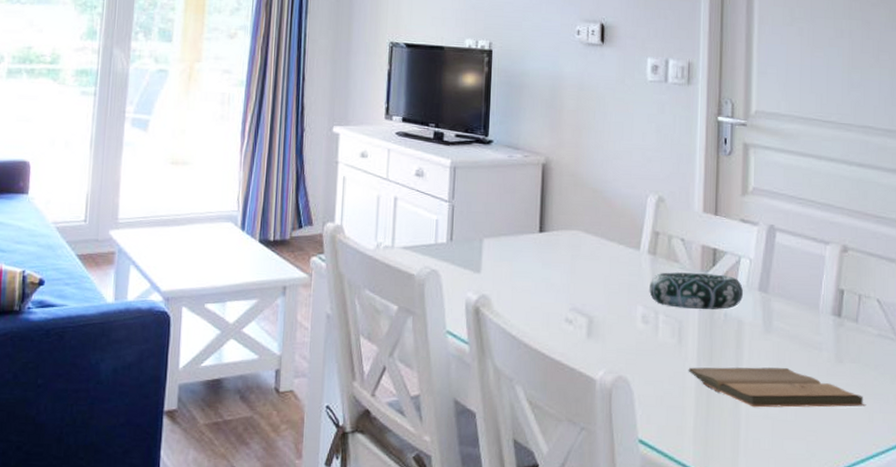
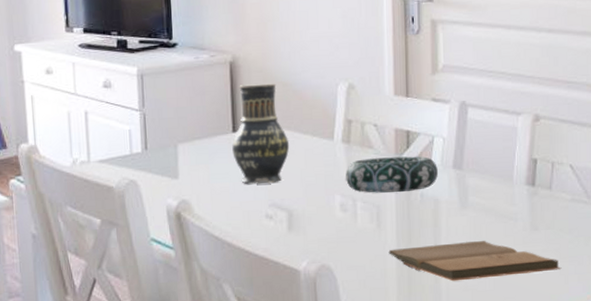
vase: none [537,187,595,287] -> present [232,83,290,184]

